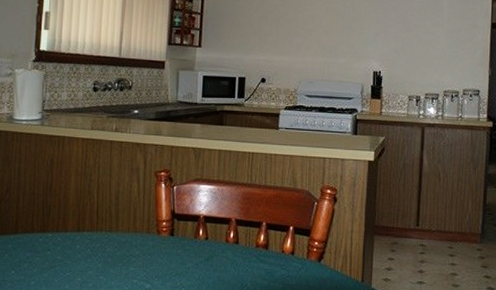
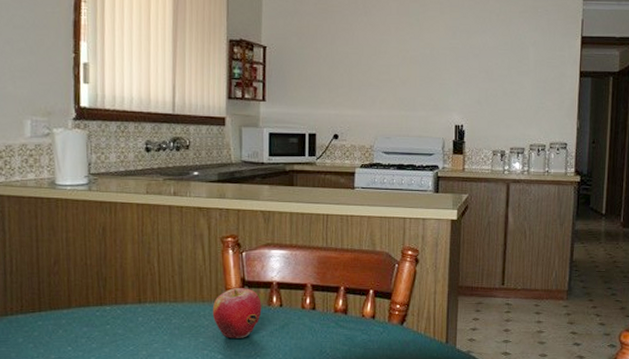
apple: none [143,220,189,269] -> present [212,288,262,339]

